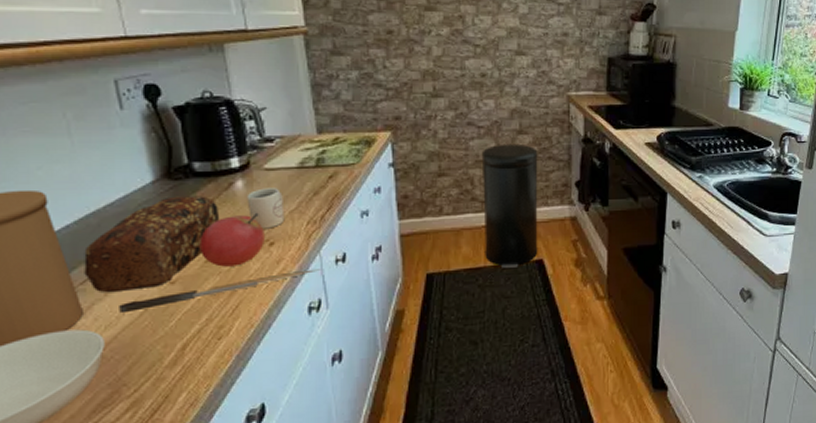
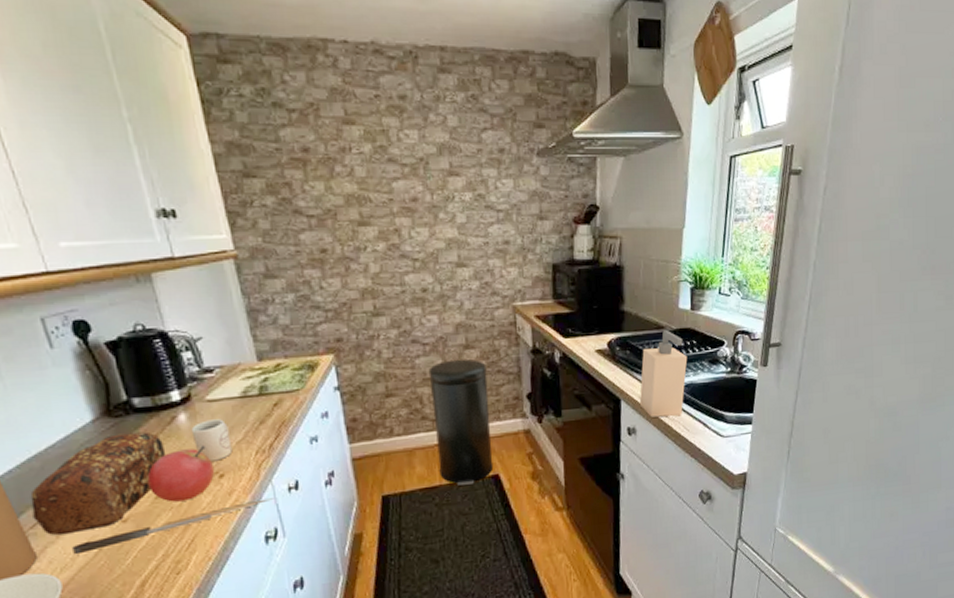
soap dispenser: none [685,127,734,213] -> present [639,329,688,418]

